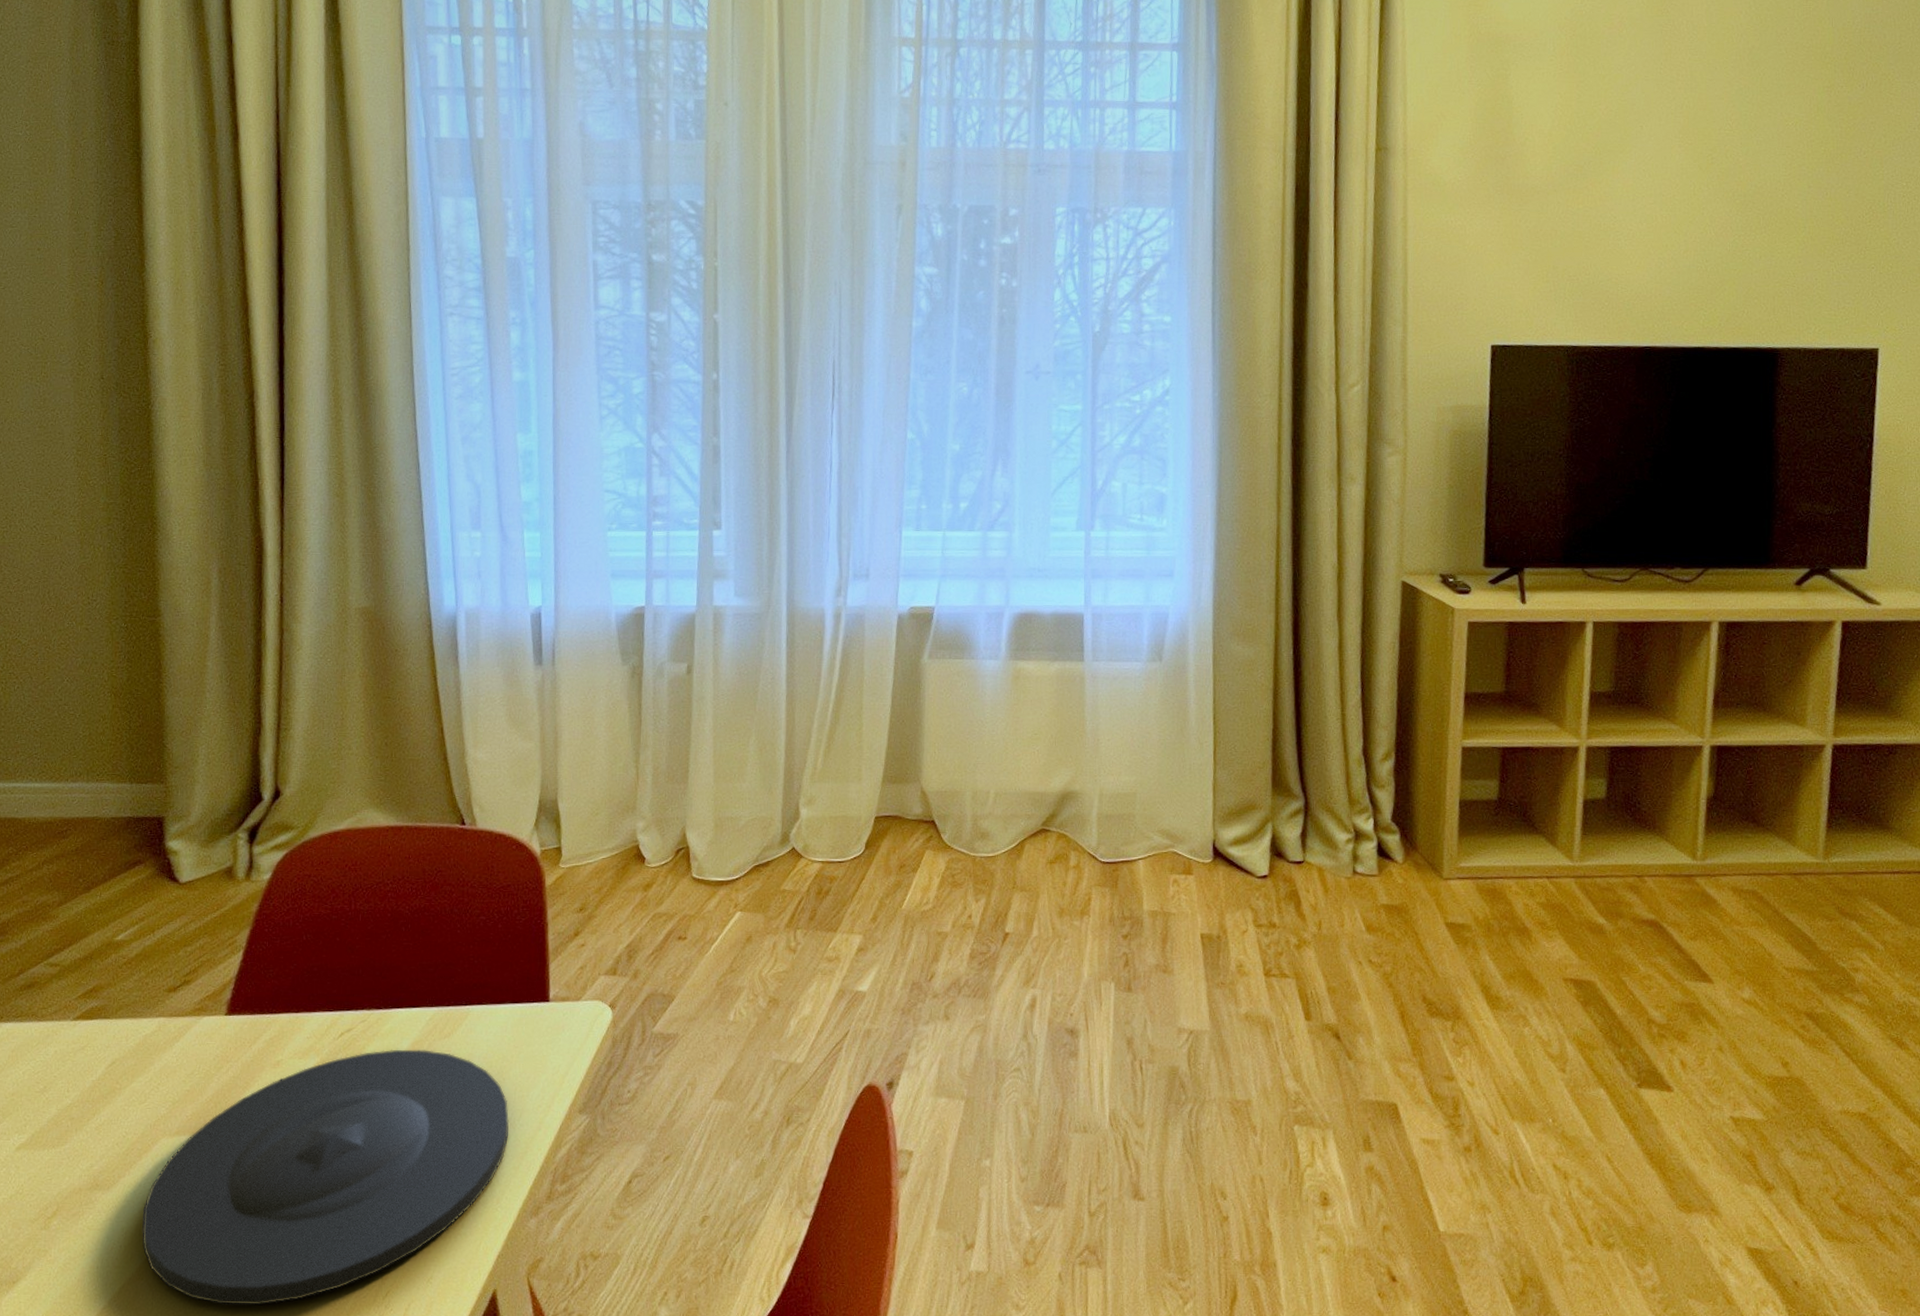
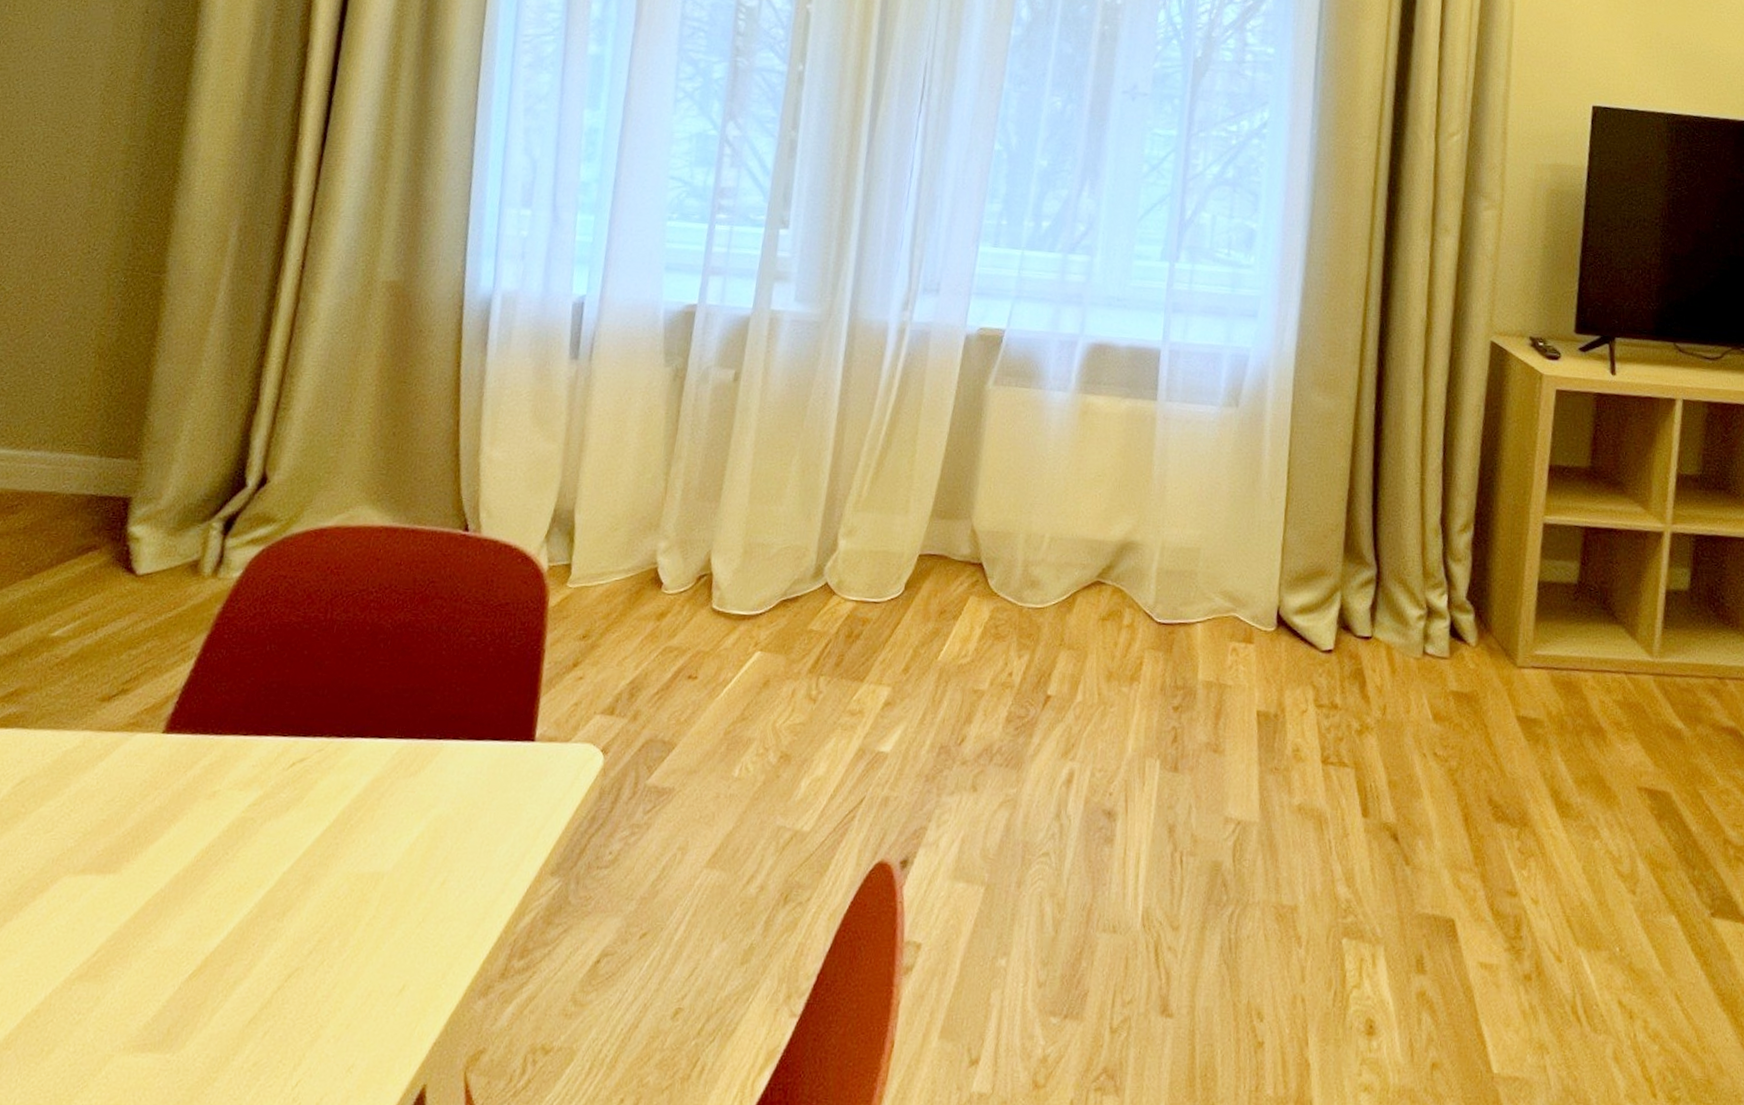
plate: present [142,1049,510,1305] -> none [17,786,471,1089]

